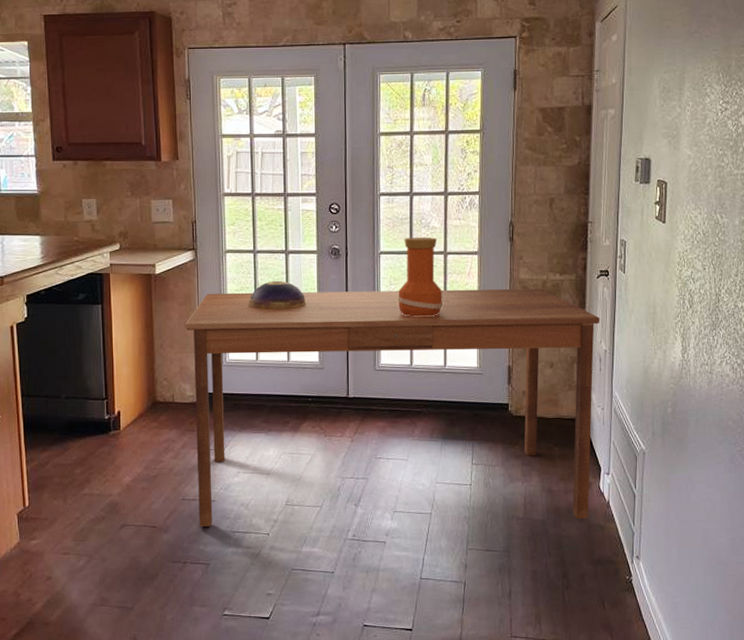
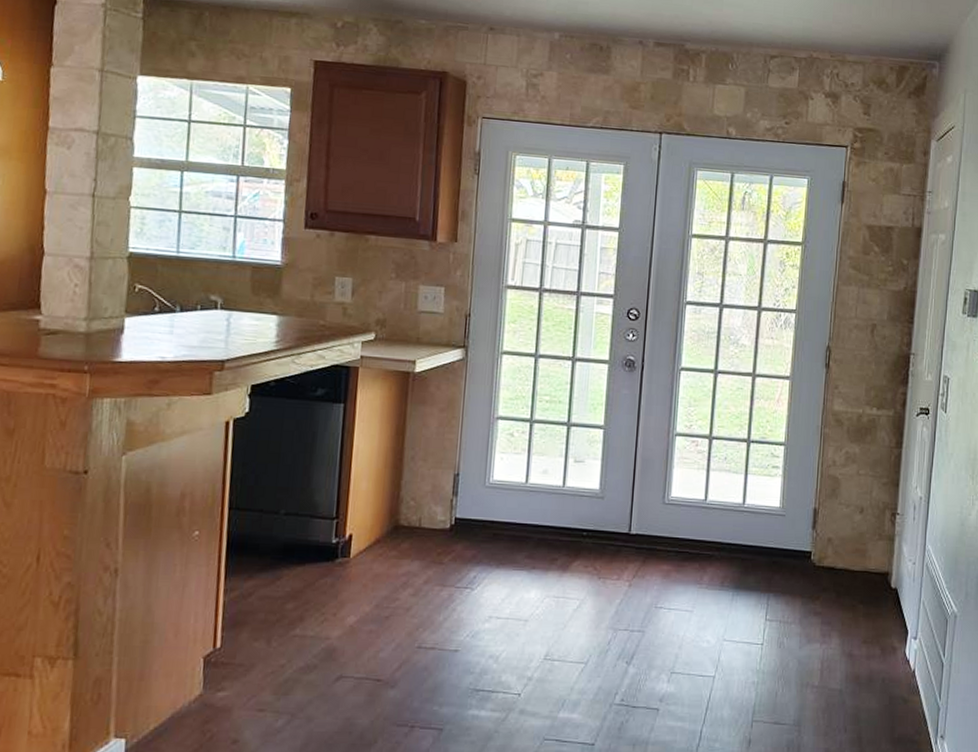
dining table: present [184,288,600,527] -> none [435,400,917,690]
decorative bowl: present [249,280,307,309] -> none [523,391,592,426]
vase: present [397,237,444,318] -> none [695,354,748,447]

